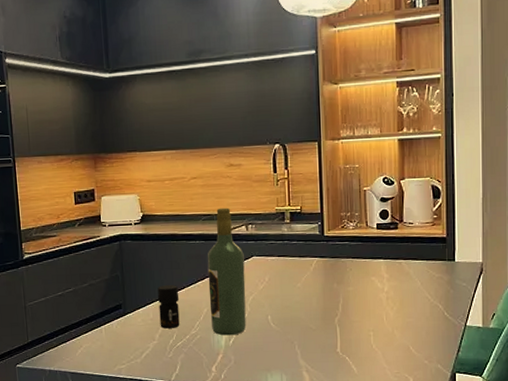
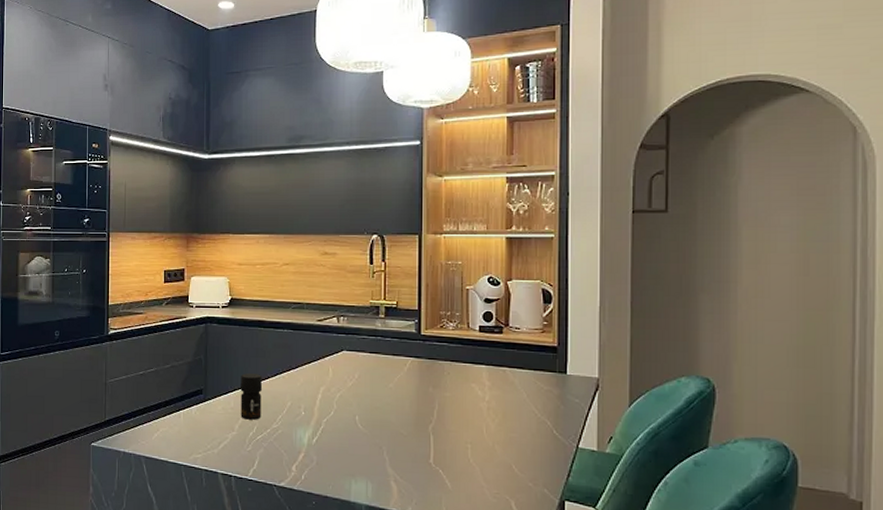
wine bottle: present [207,207,246,336] -> none [294,297,334,434]

